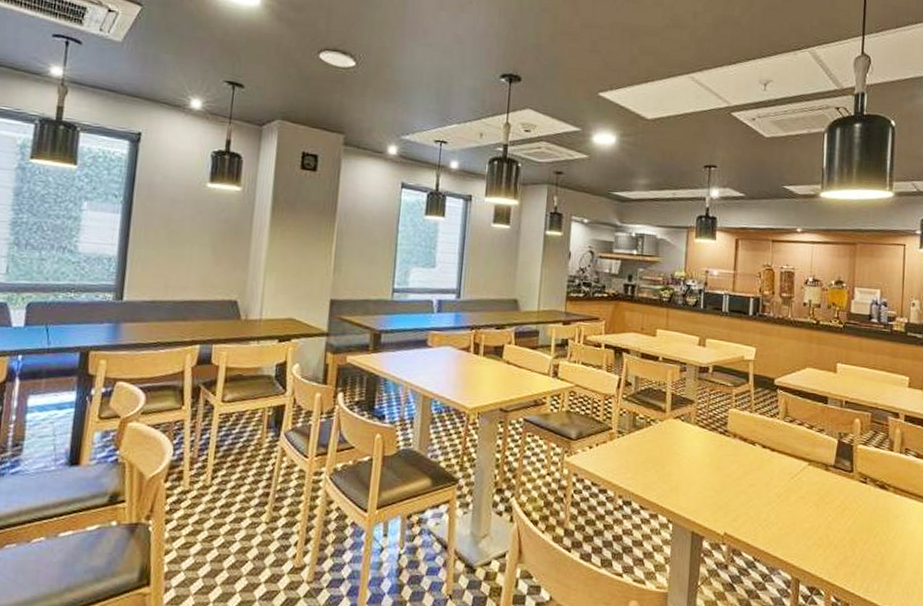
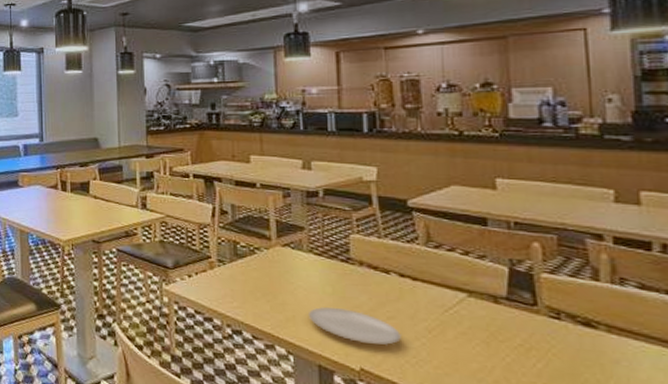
plate: none [688,477,759,511] -> present [307,307,403,346]

